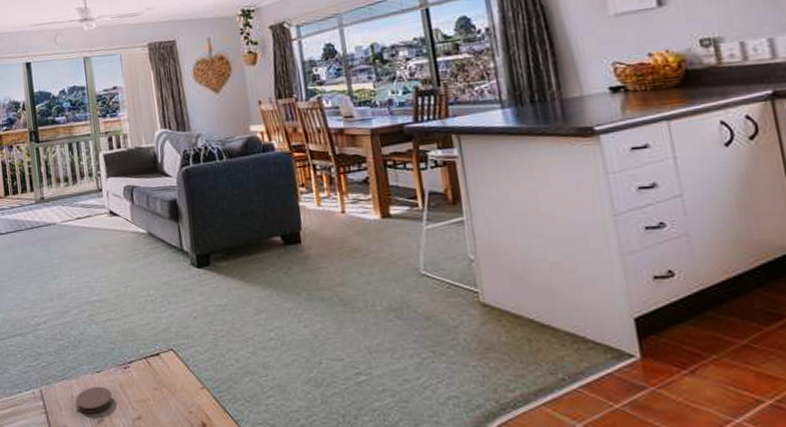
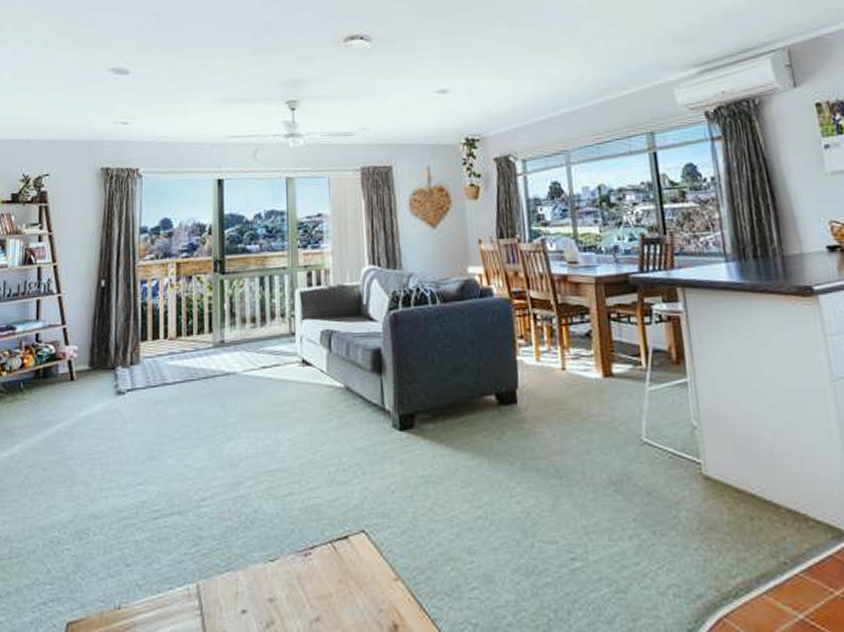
coaster: present [75,386,112,414] -> none [240,579,286,615]

